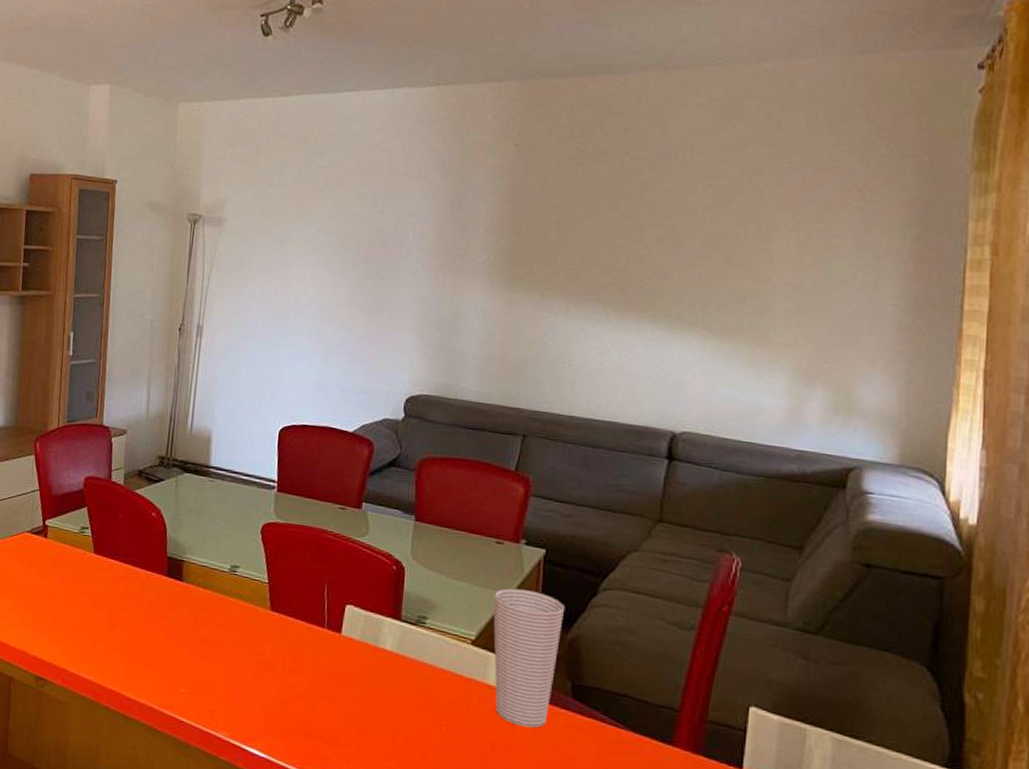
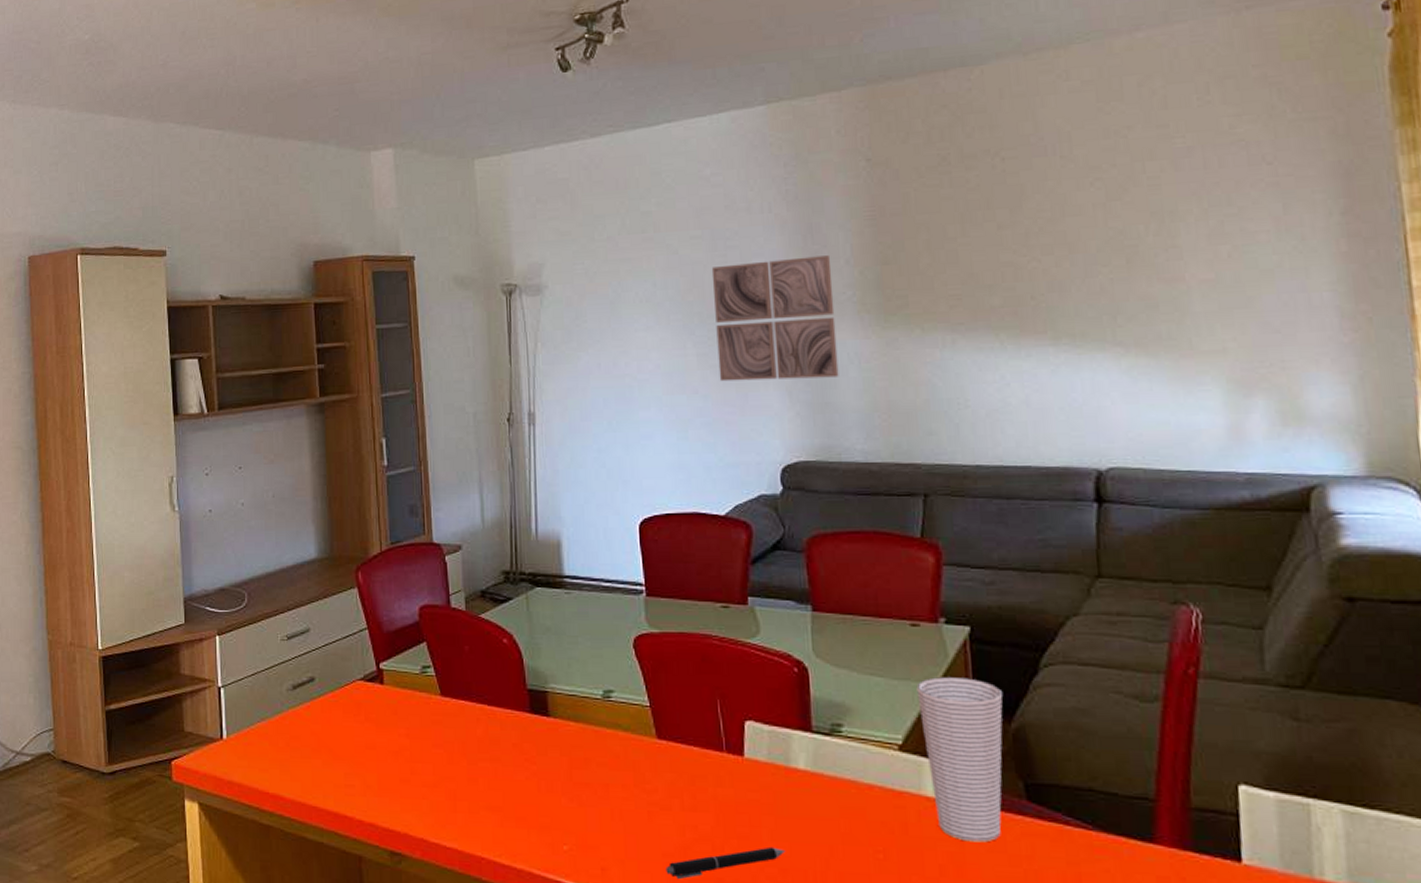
pen: none [263,710,366,728] -> present [666,846,786,880]
wall art: none [363,220,473,327] -> present [711,255,839,382]

